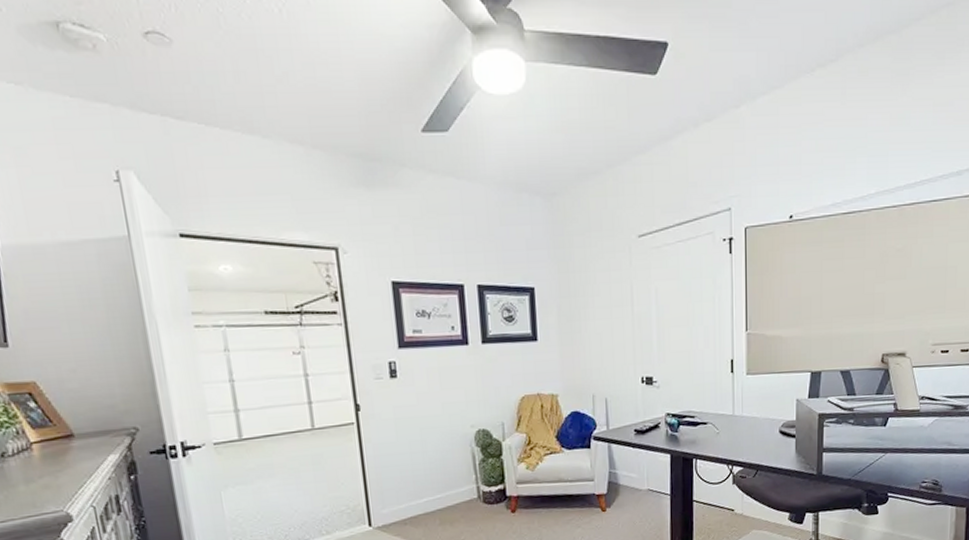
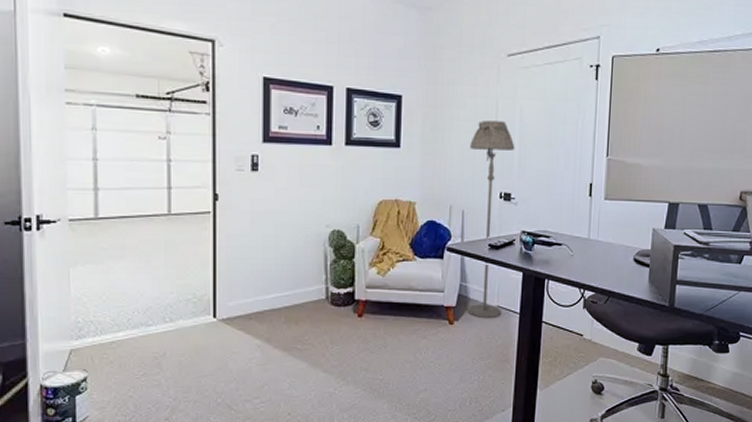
floor lamp: none [608,305,653,503] -> present [467,121,515,319]

